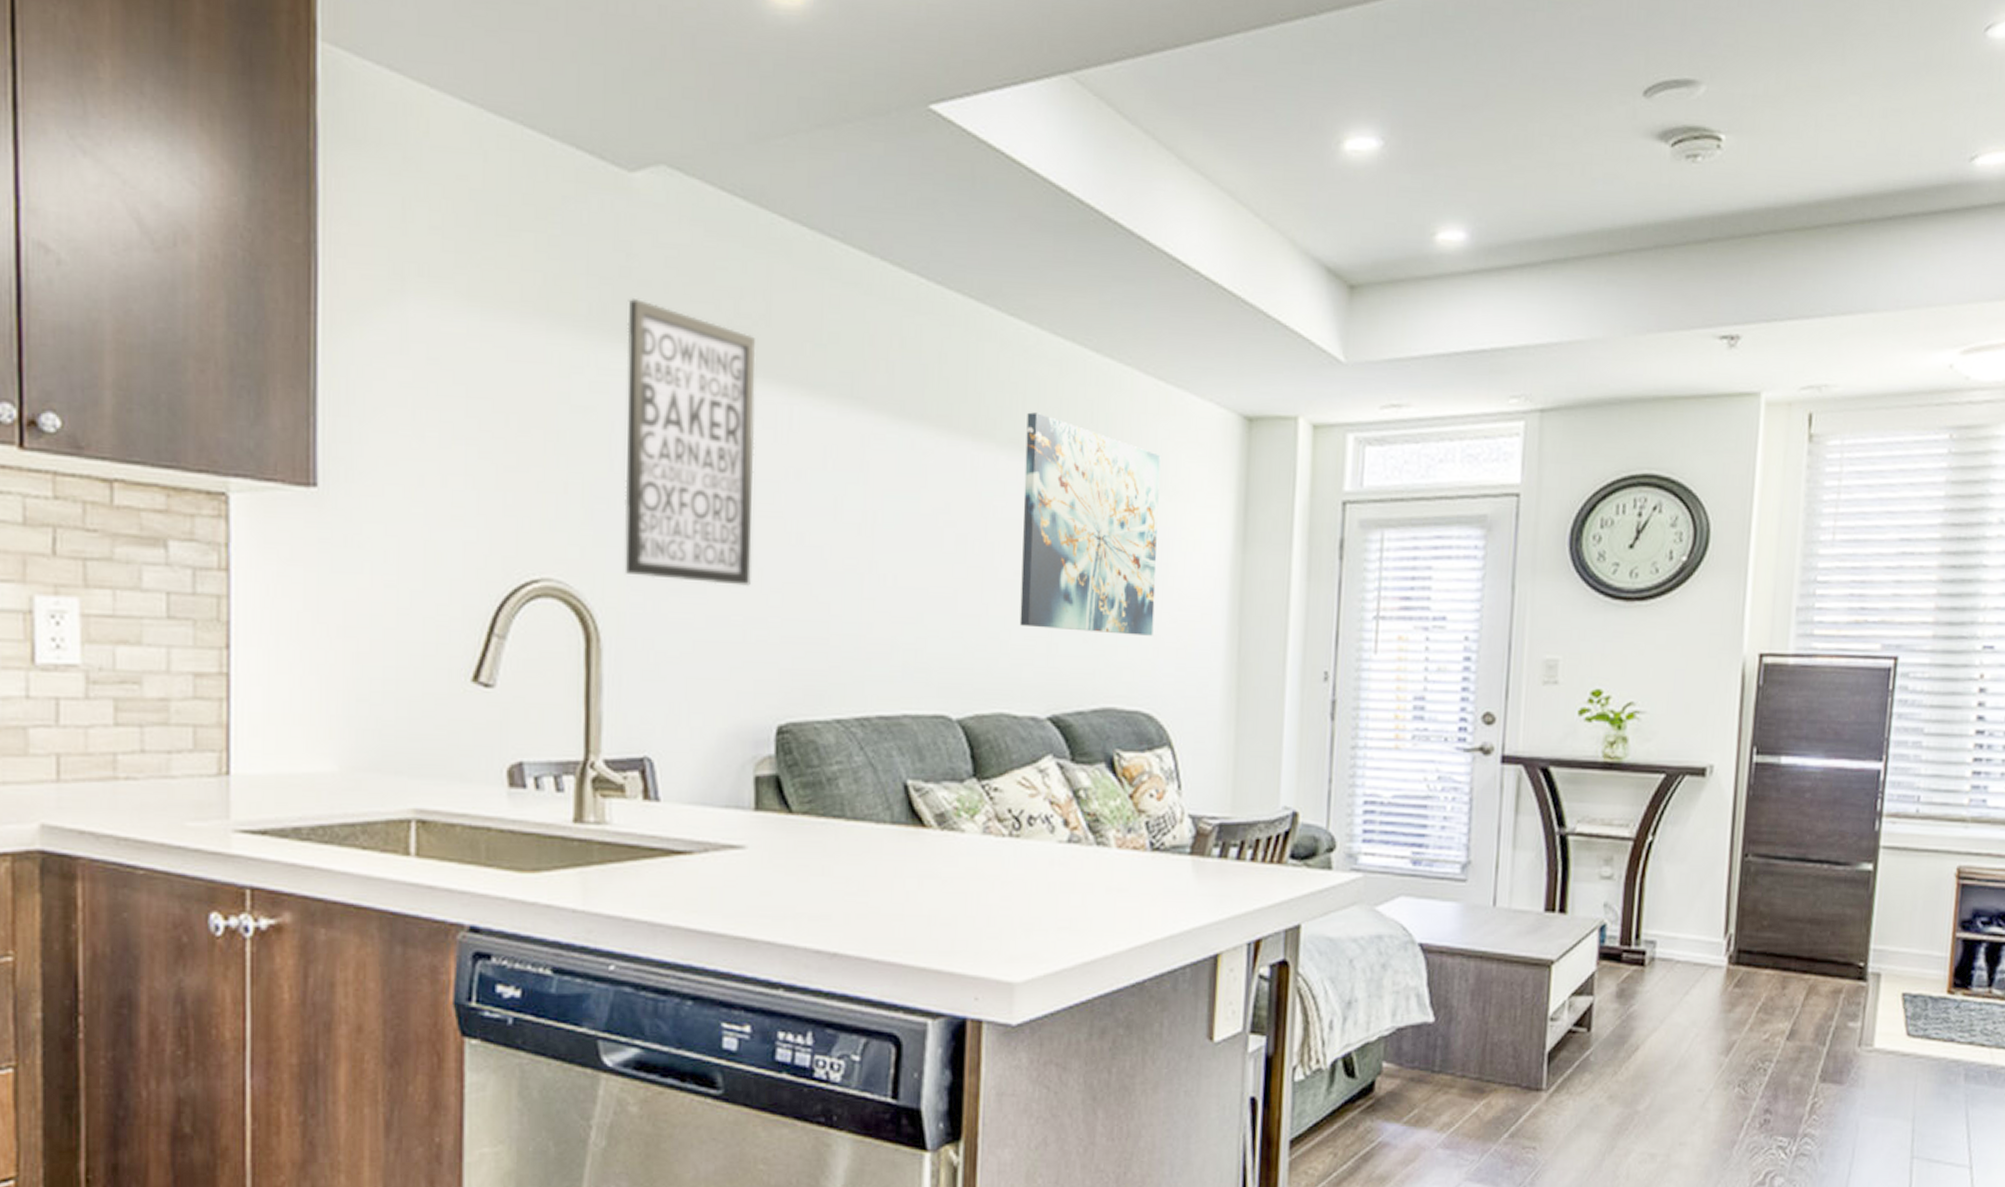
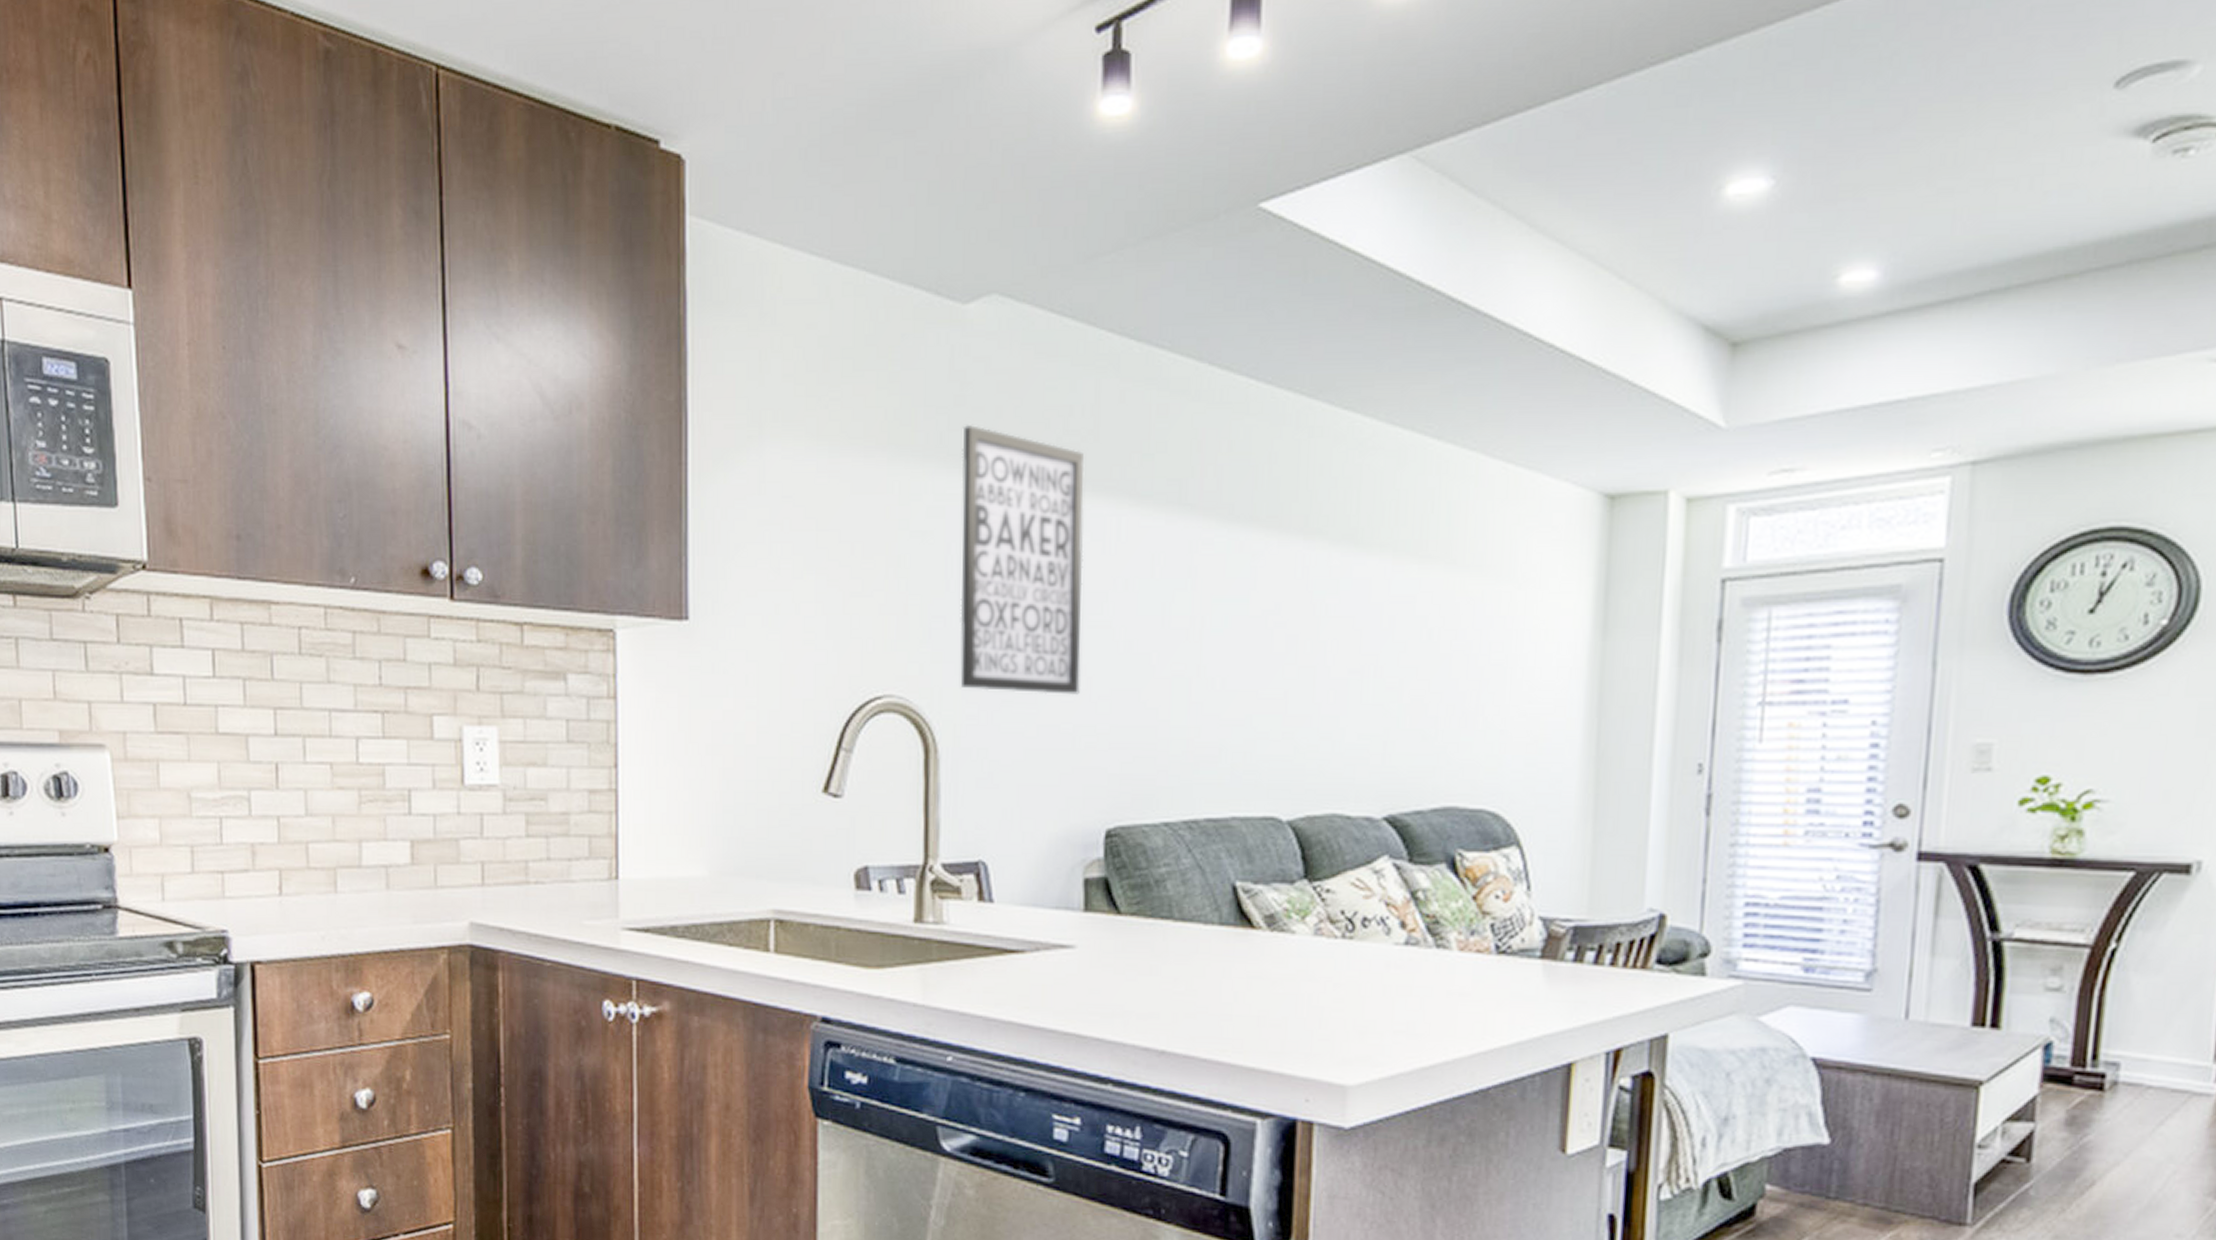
wall art: present [1019,412,1161,636] -> none [1353,506,1509,731]

